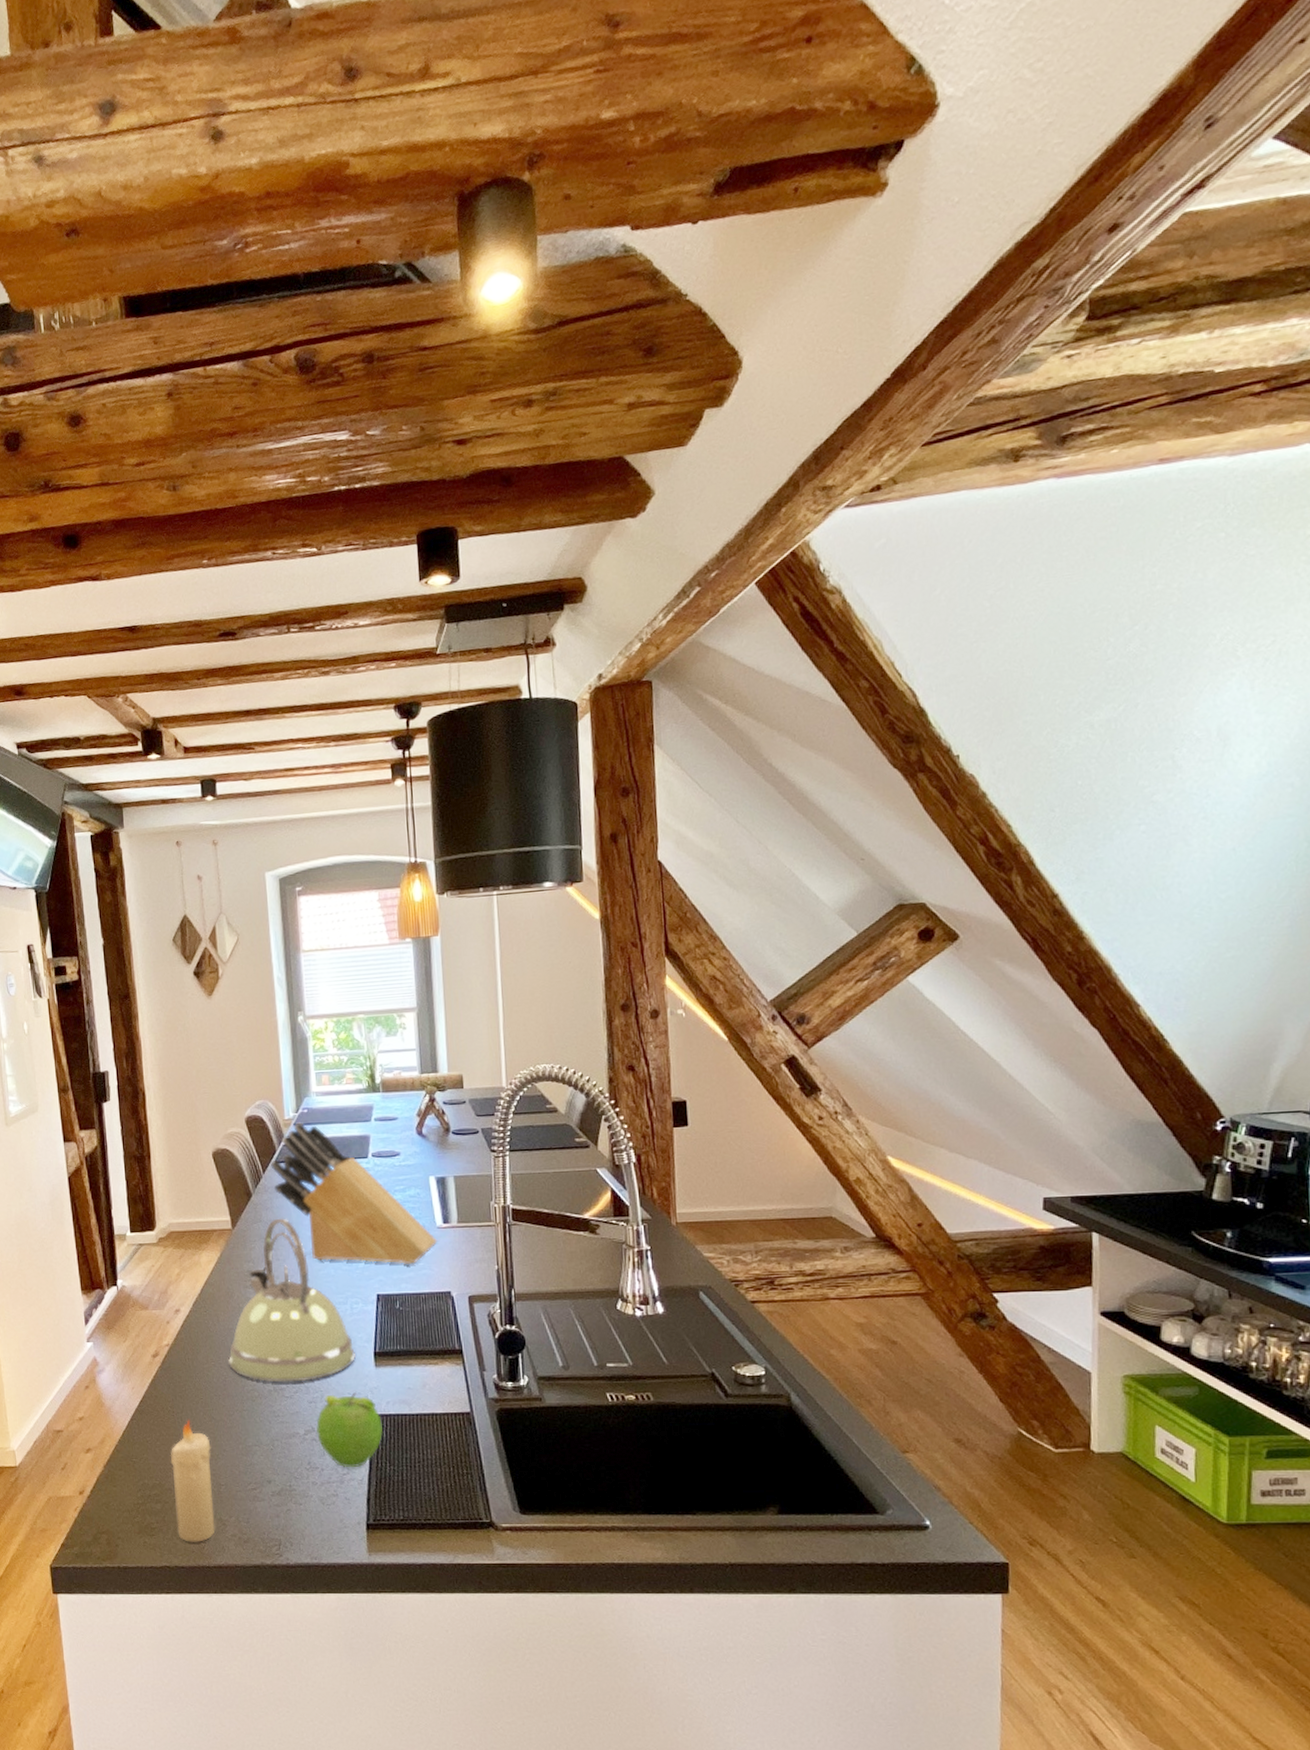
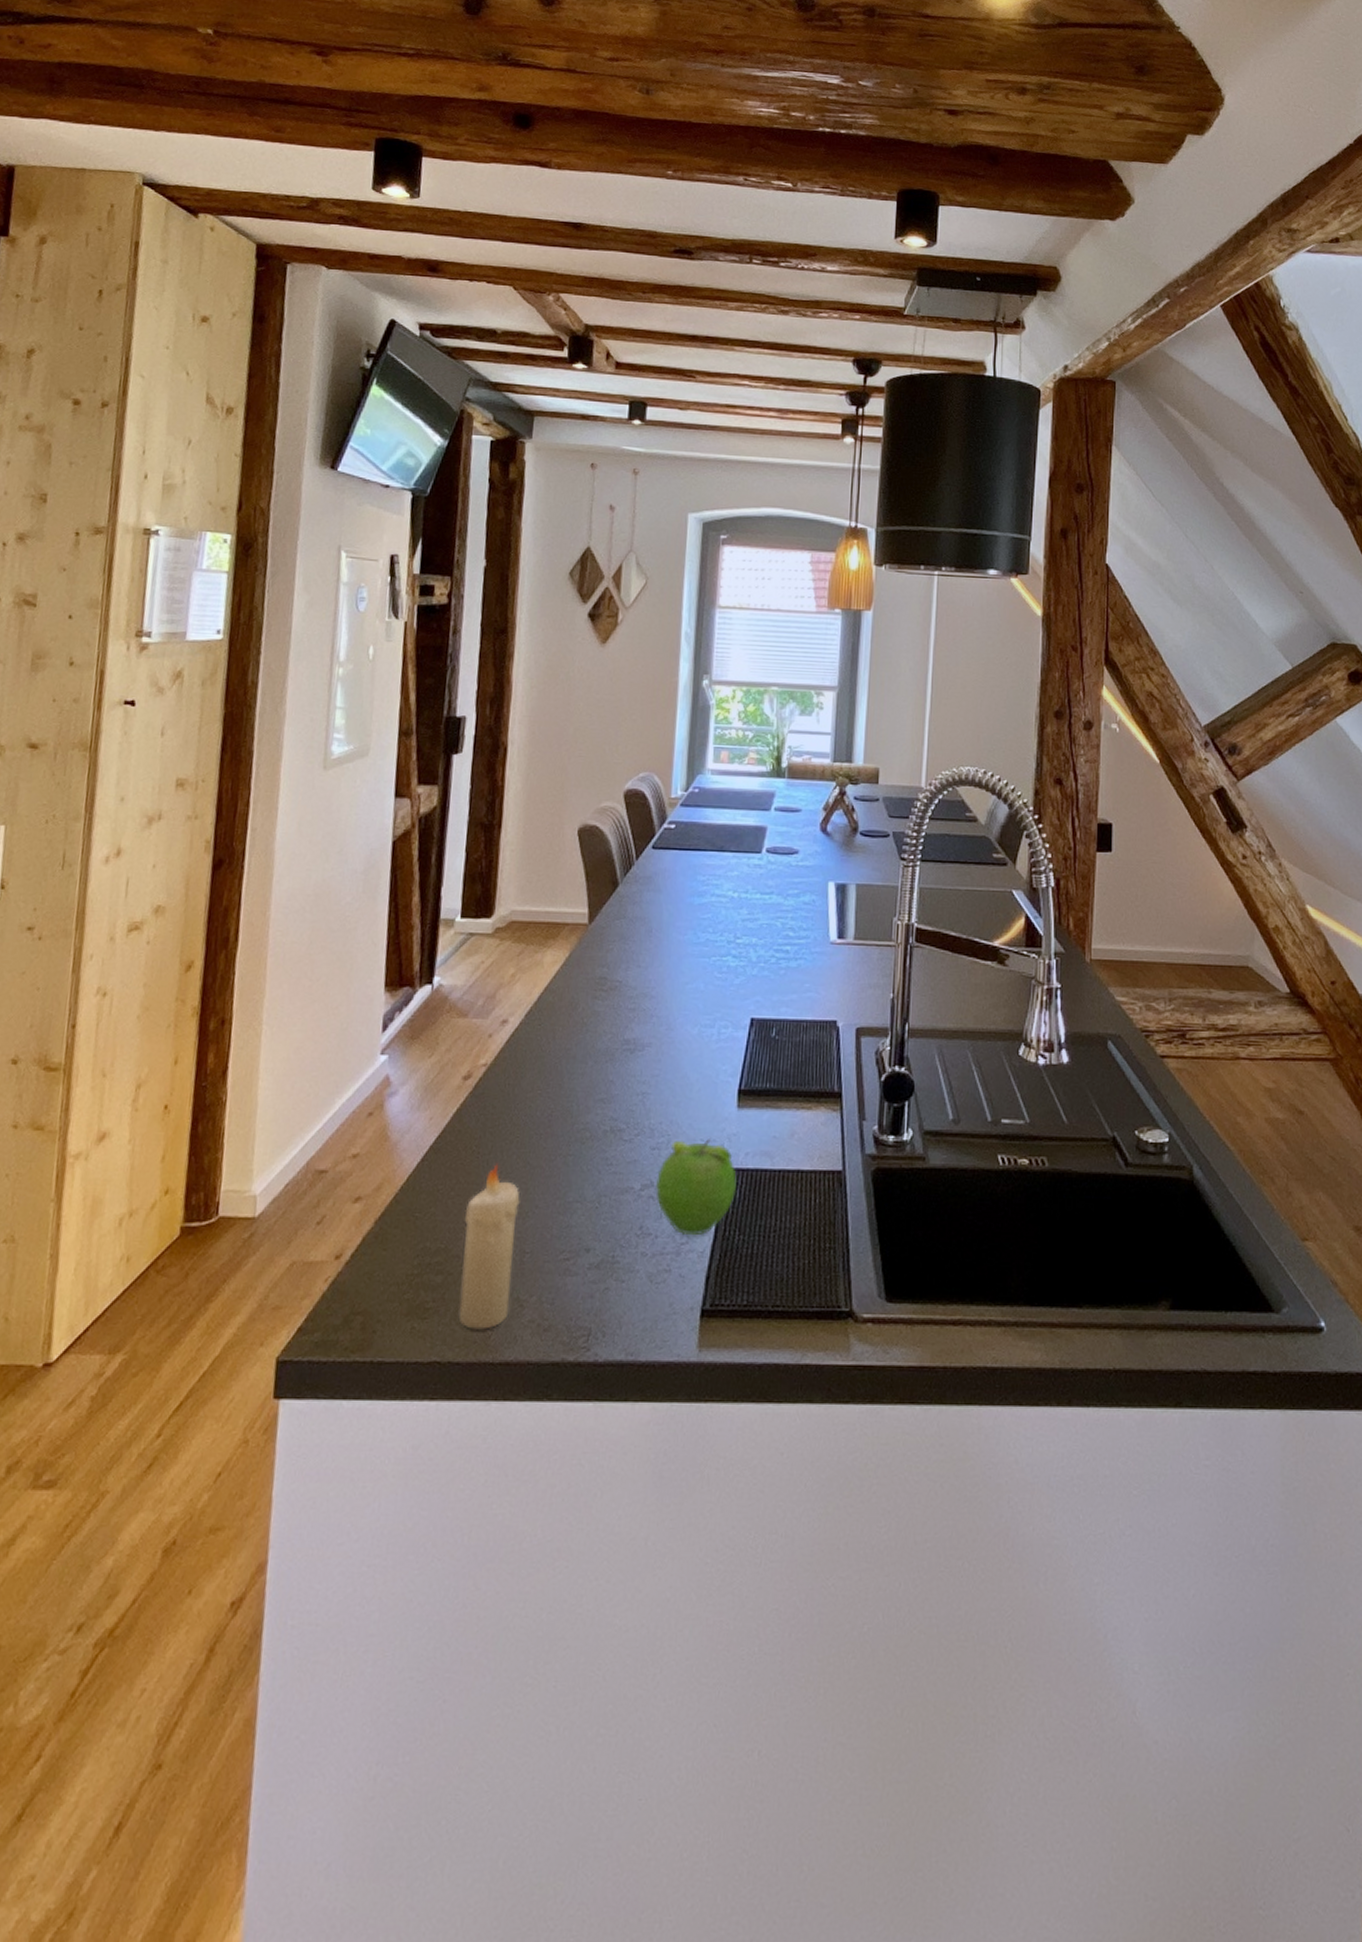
kettle: present [227,1218,355,1383] -> none [557,916,716,1122]
knife block: present [270,1122,438,1264] -> none [646,803,829,984]

